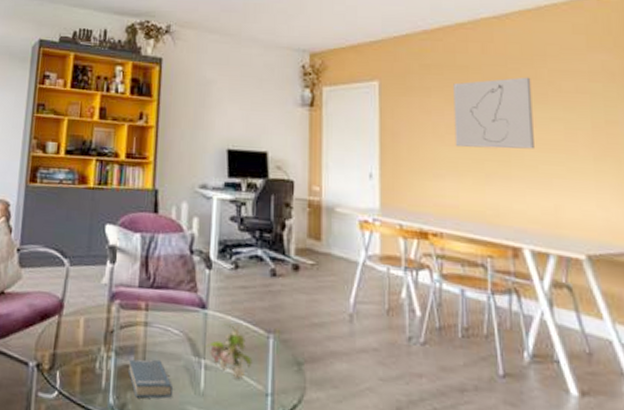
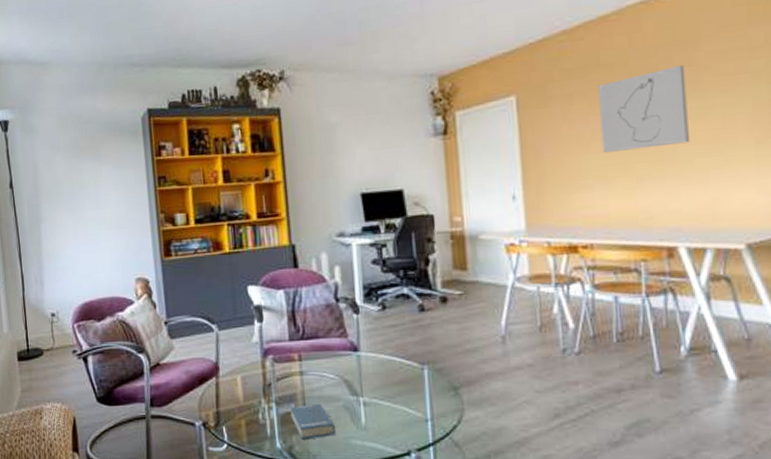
plant: present [206,324,253,379] -> none [362,362,410,410]

